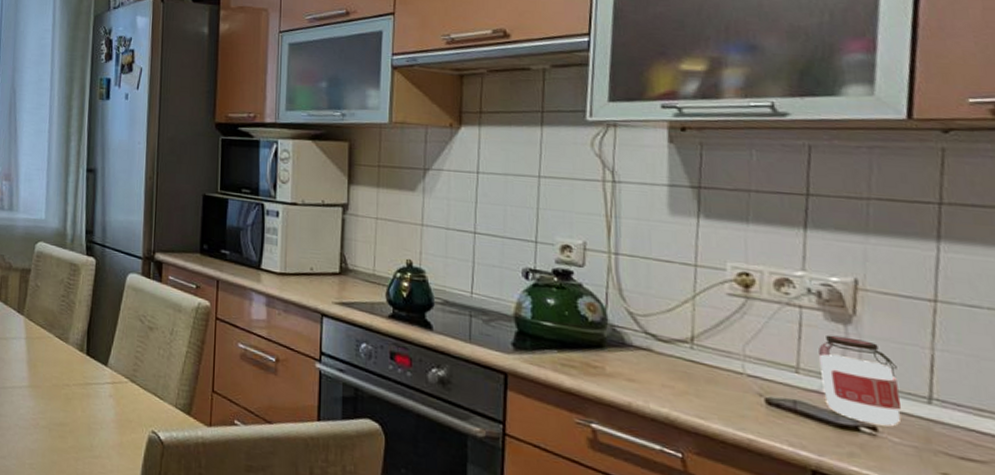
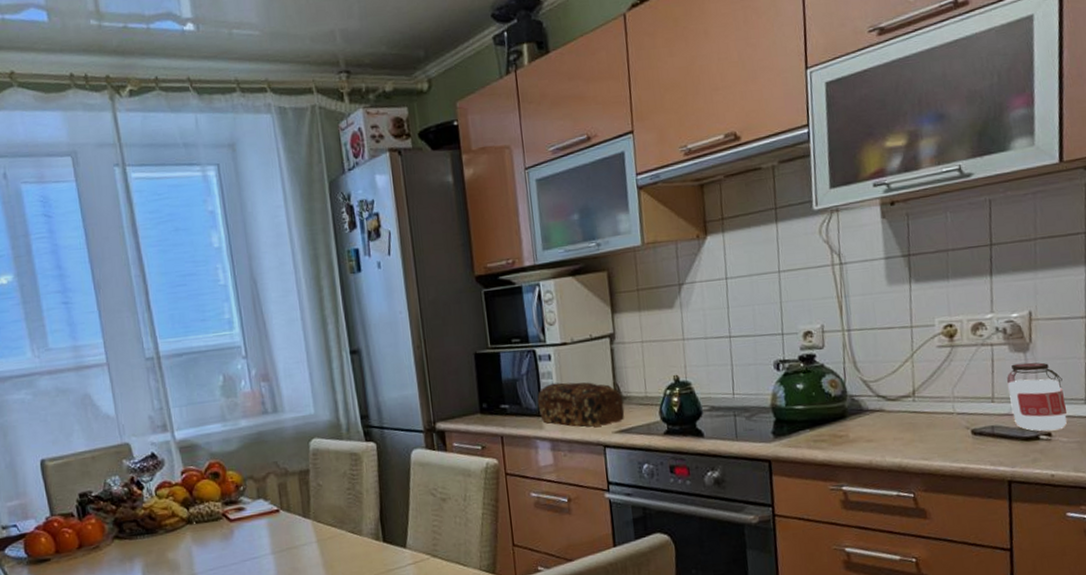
bread loaf: none [258,240,349,294] -> present [537,382,625,427]

